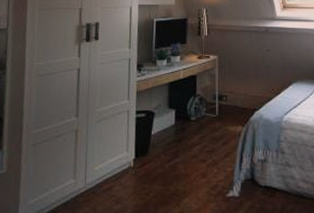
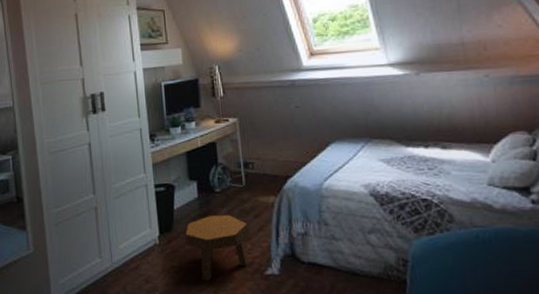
footstool: none [157,142,218,202] -> present [184,215,251,281]

